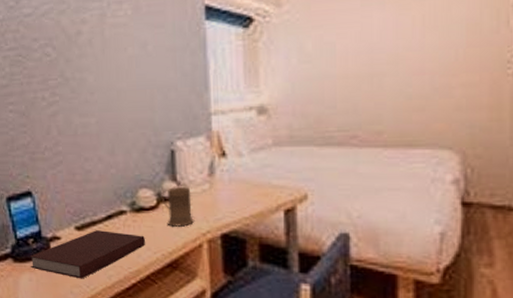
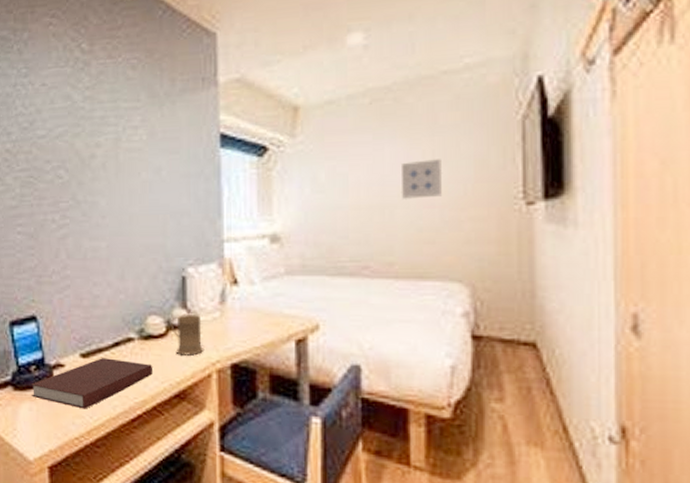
wall art: none [389,24,434,68] -> present [401,159,443,200]

